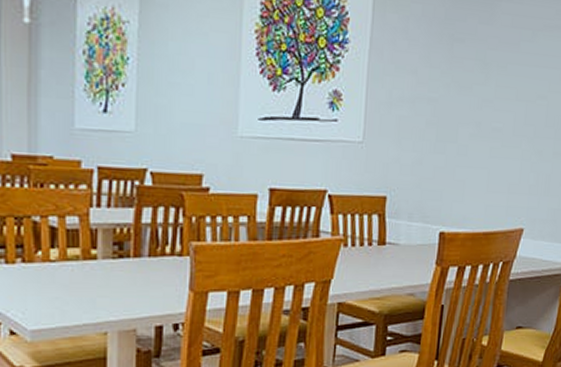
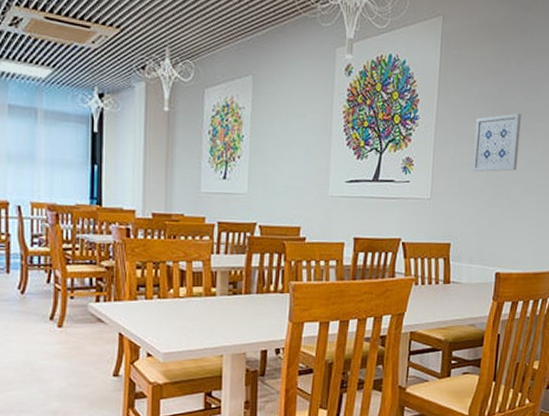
wall art: none [414,39,472,110] -> present [473,113,521,172]

